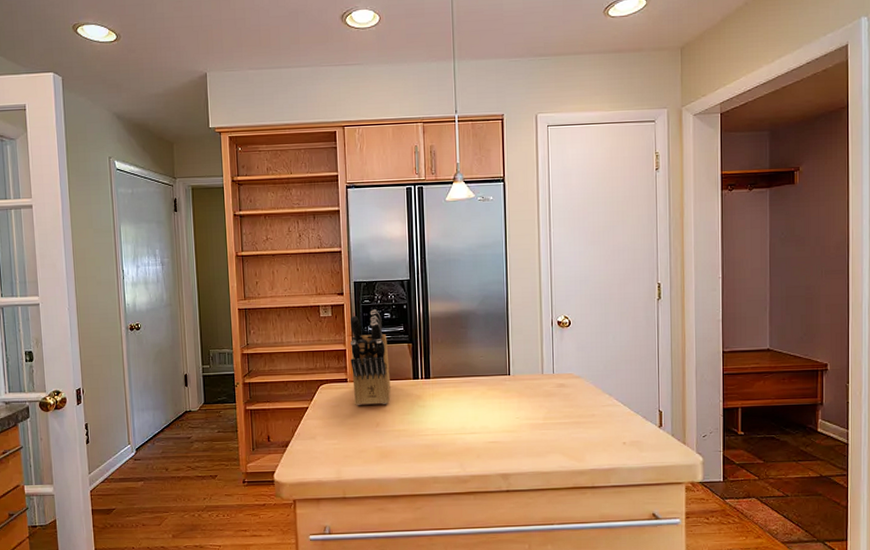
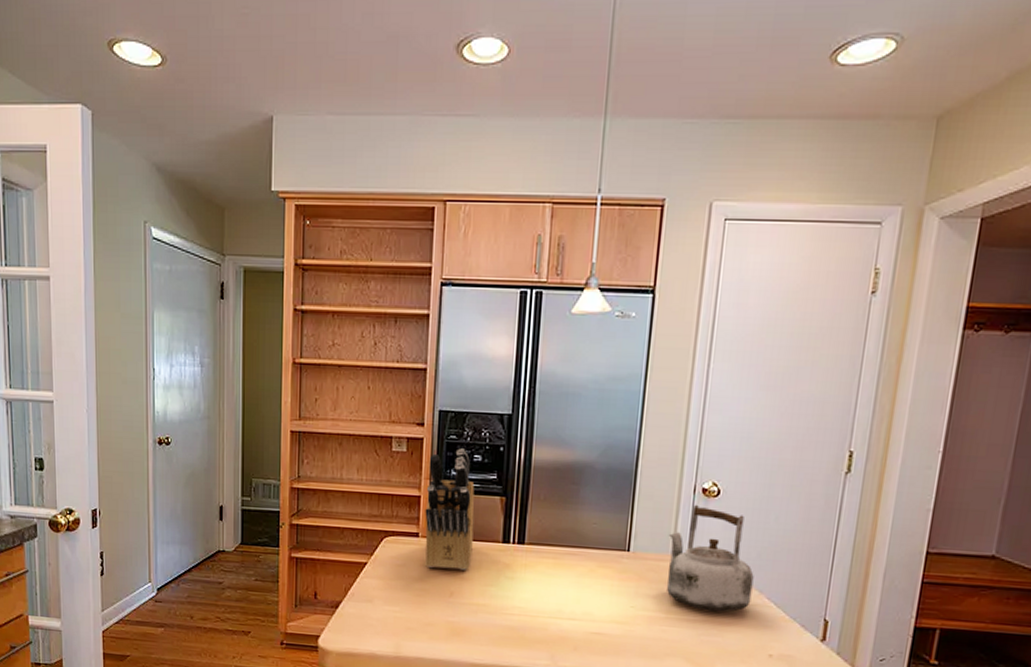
kettle: none [537,333,604,414] -> present [667,504,754,612]

